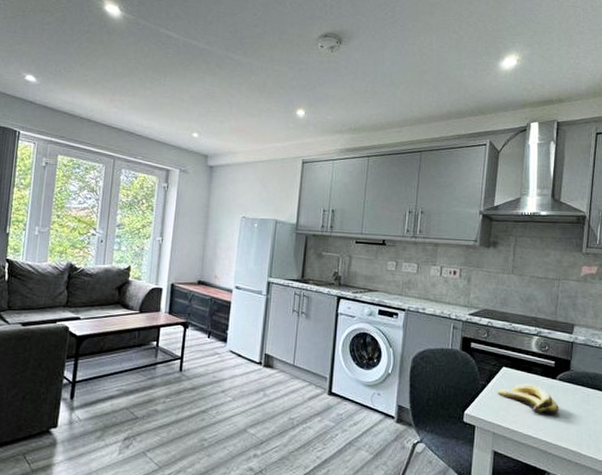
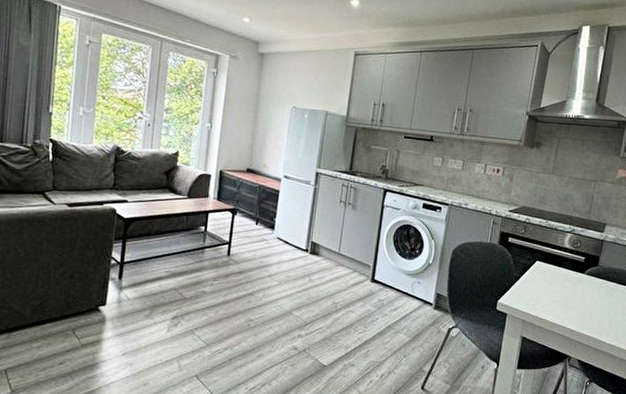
banana: present [497,383,559,414] -> none [529,276,585,305]

